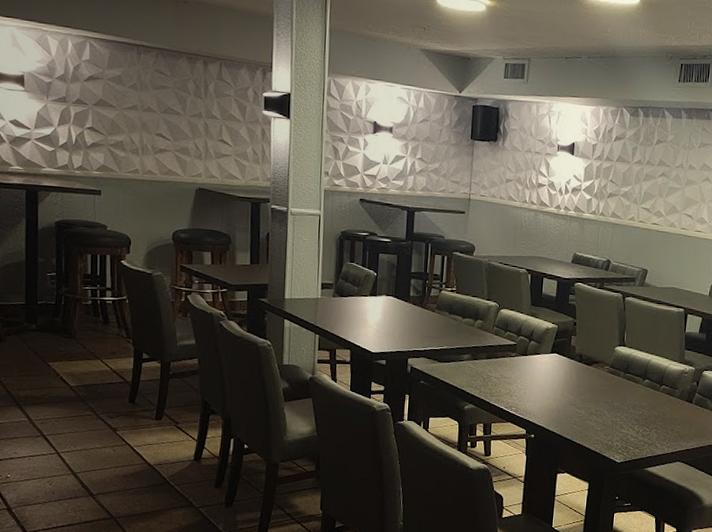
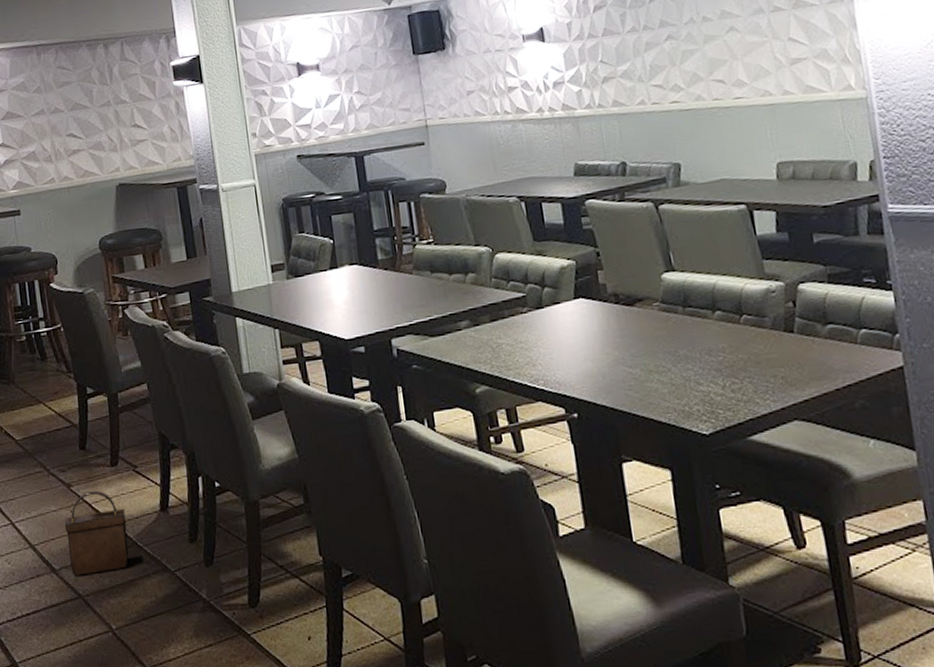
handbag: none [106,436,163,502] -> present [64,490,129,576]

